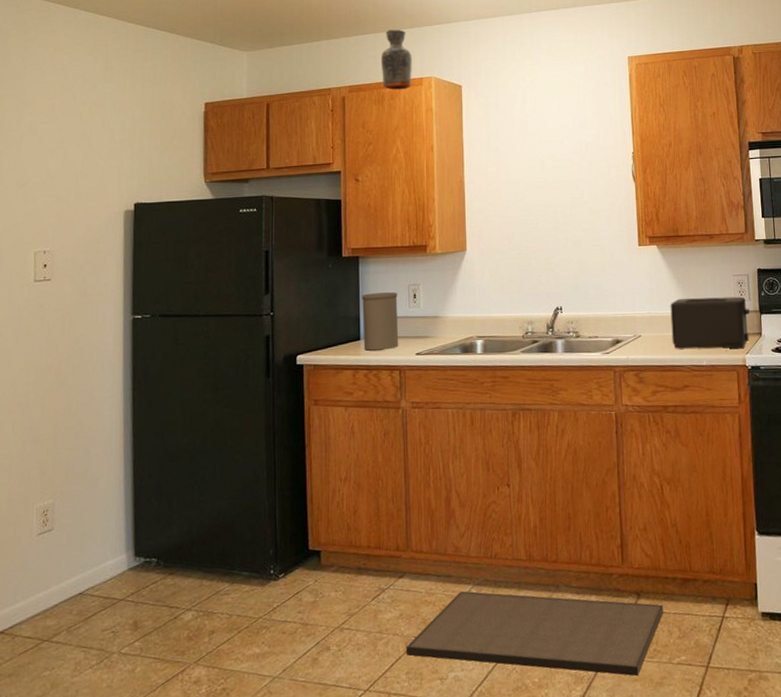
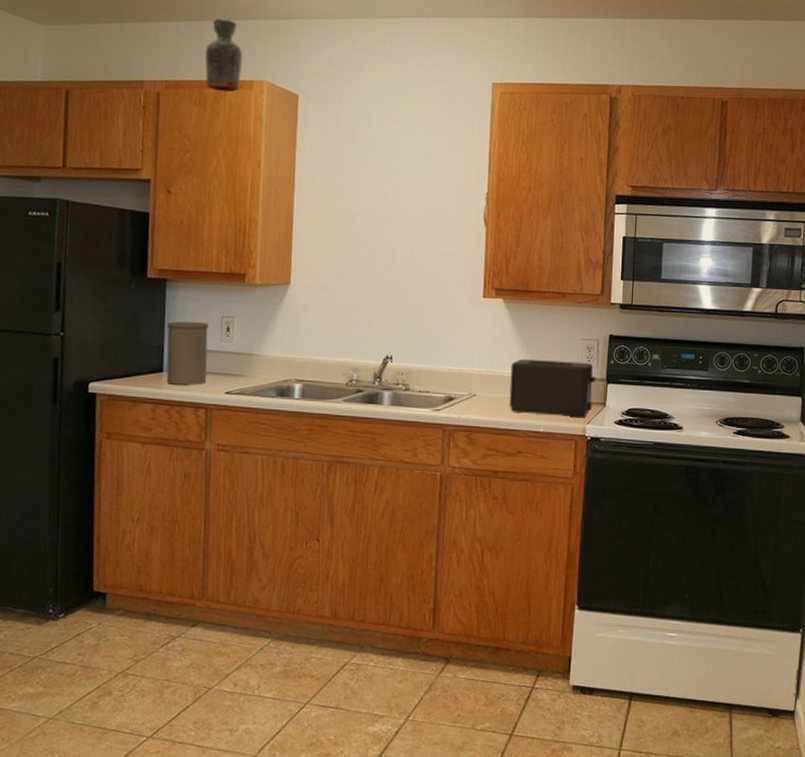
doormat: present [405,591,664,676] -> none [194,644,472,739]

